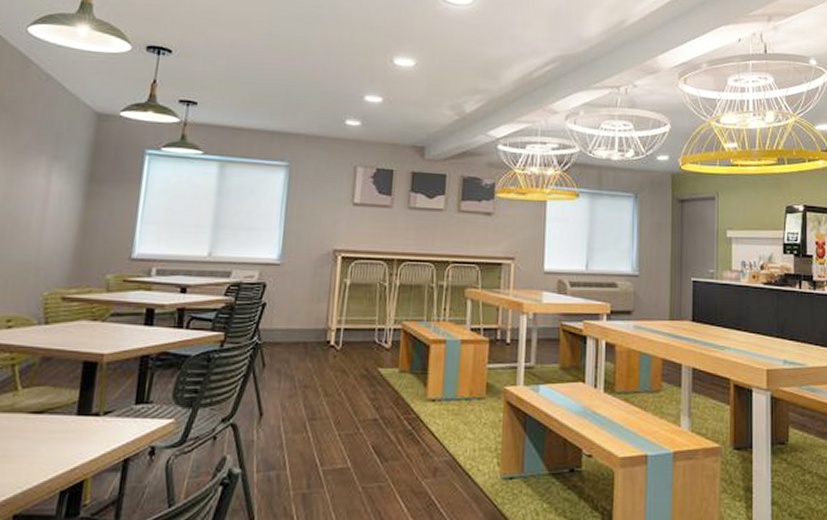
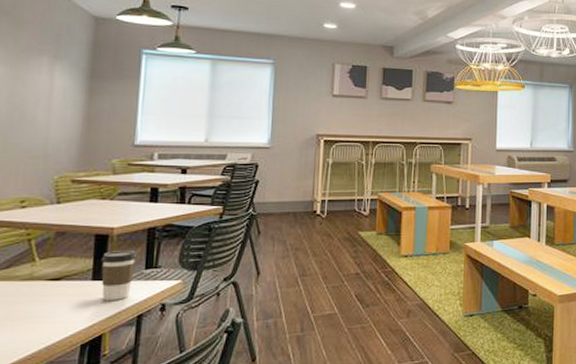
coffee cup: none [87,381,127,440] -> present [101,251,137,300]

